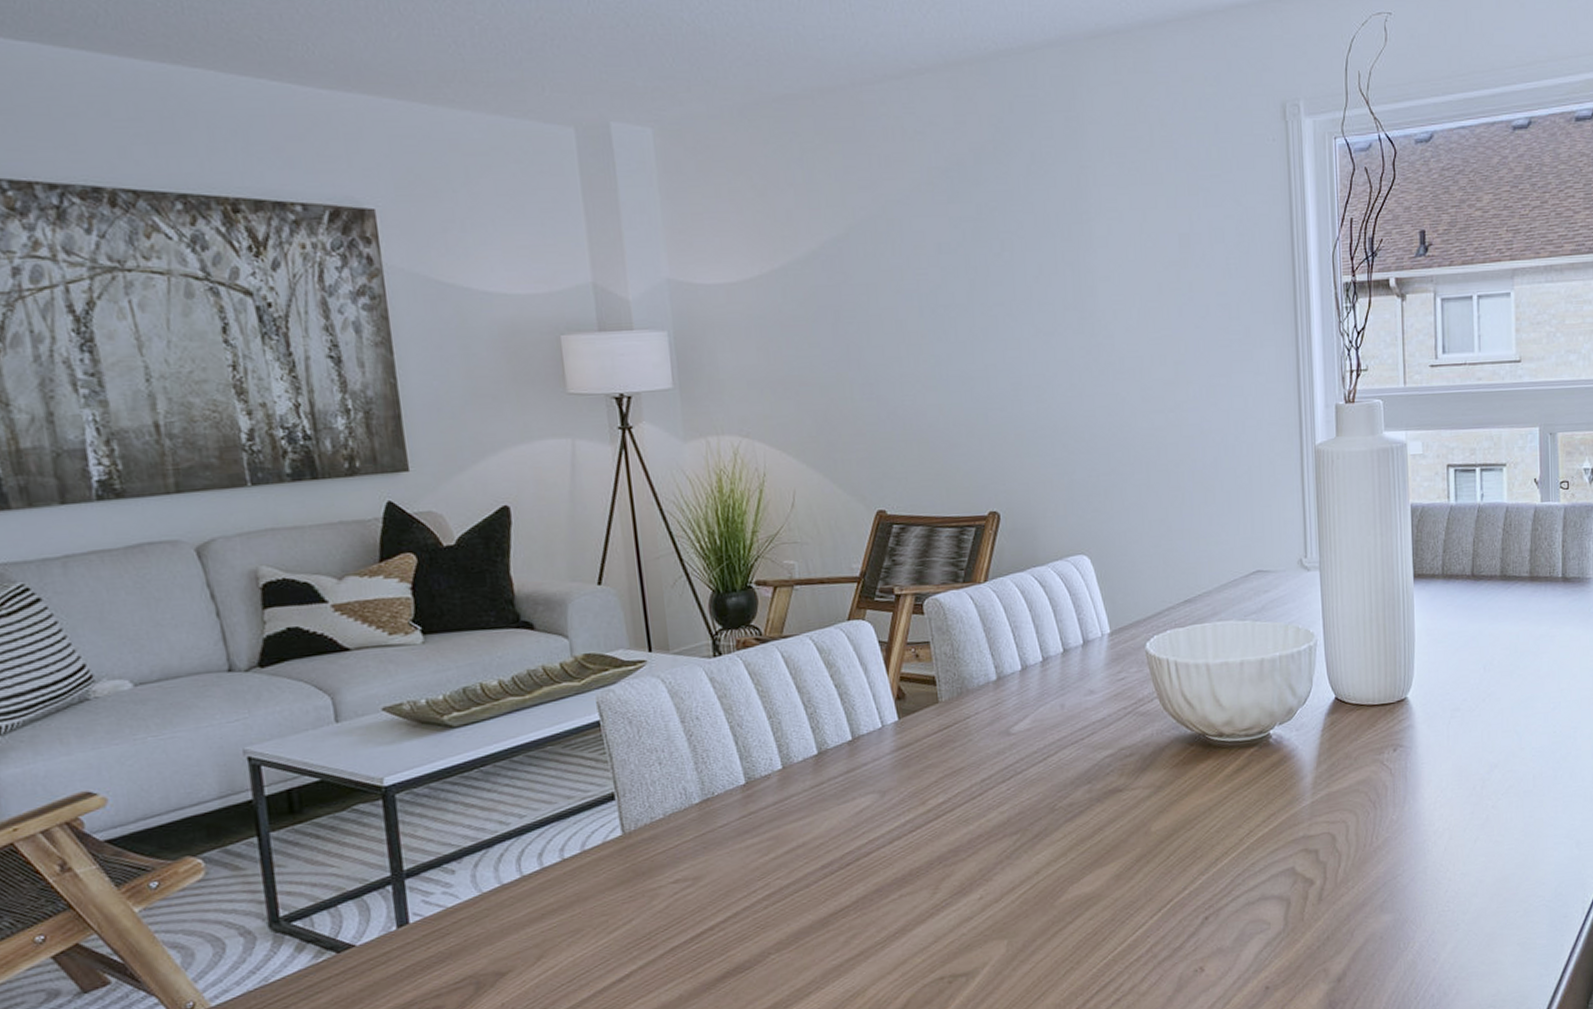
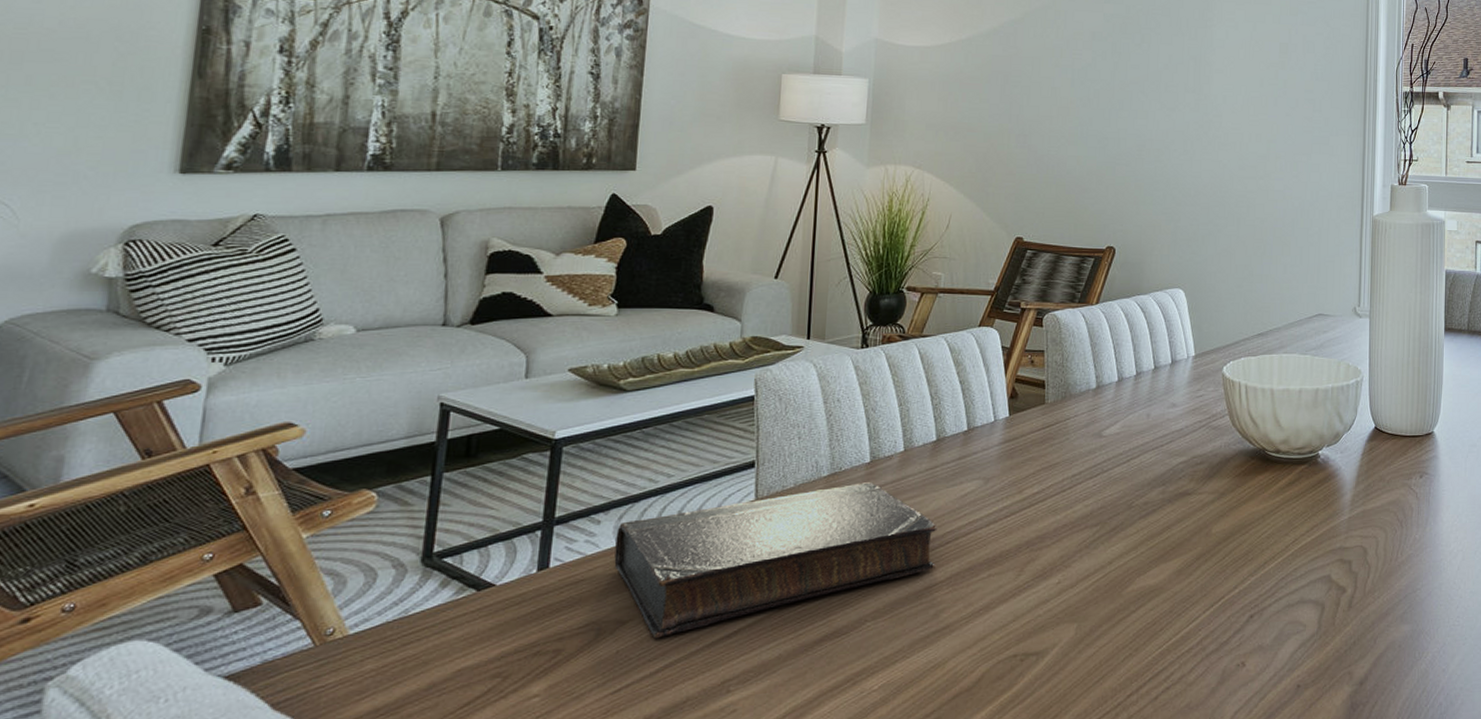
book: none [474,804,838,988] -> present [614,481,938,639]

